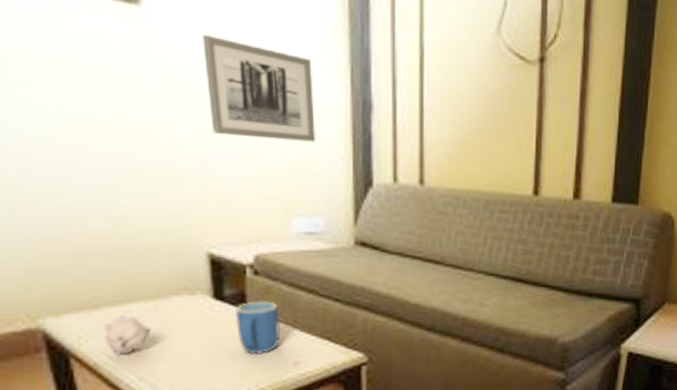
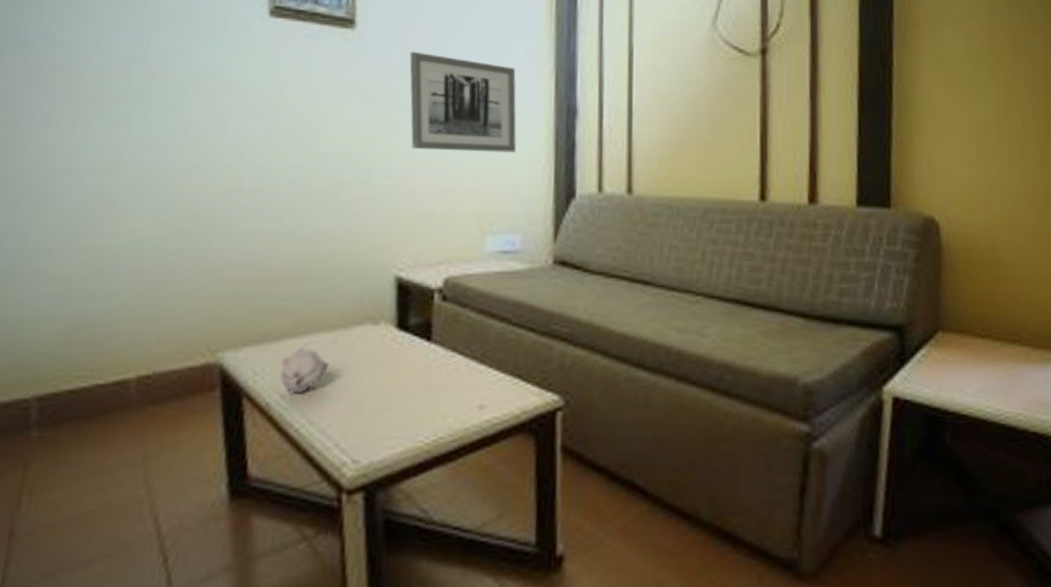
mug: present [235,301,281,354] -> none [417,331,467,395]

